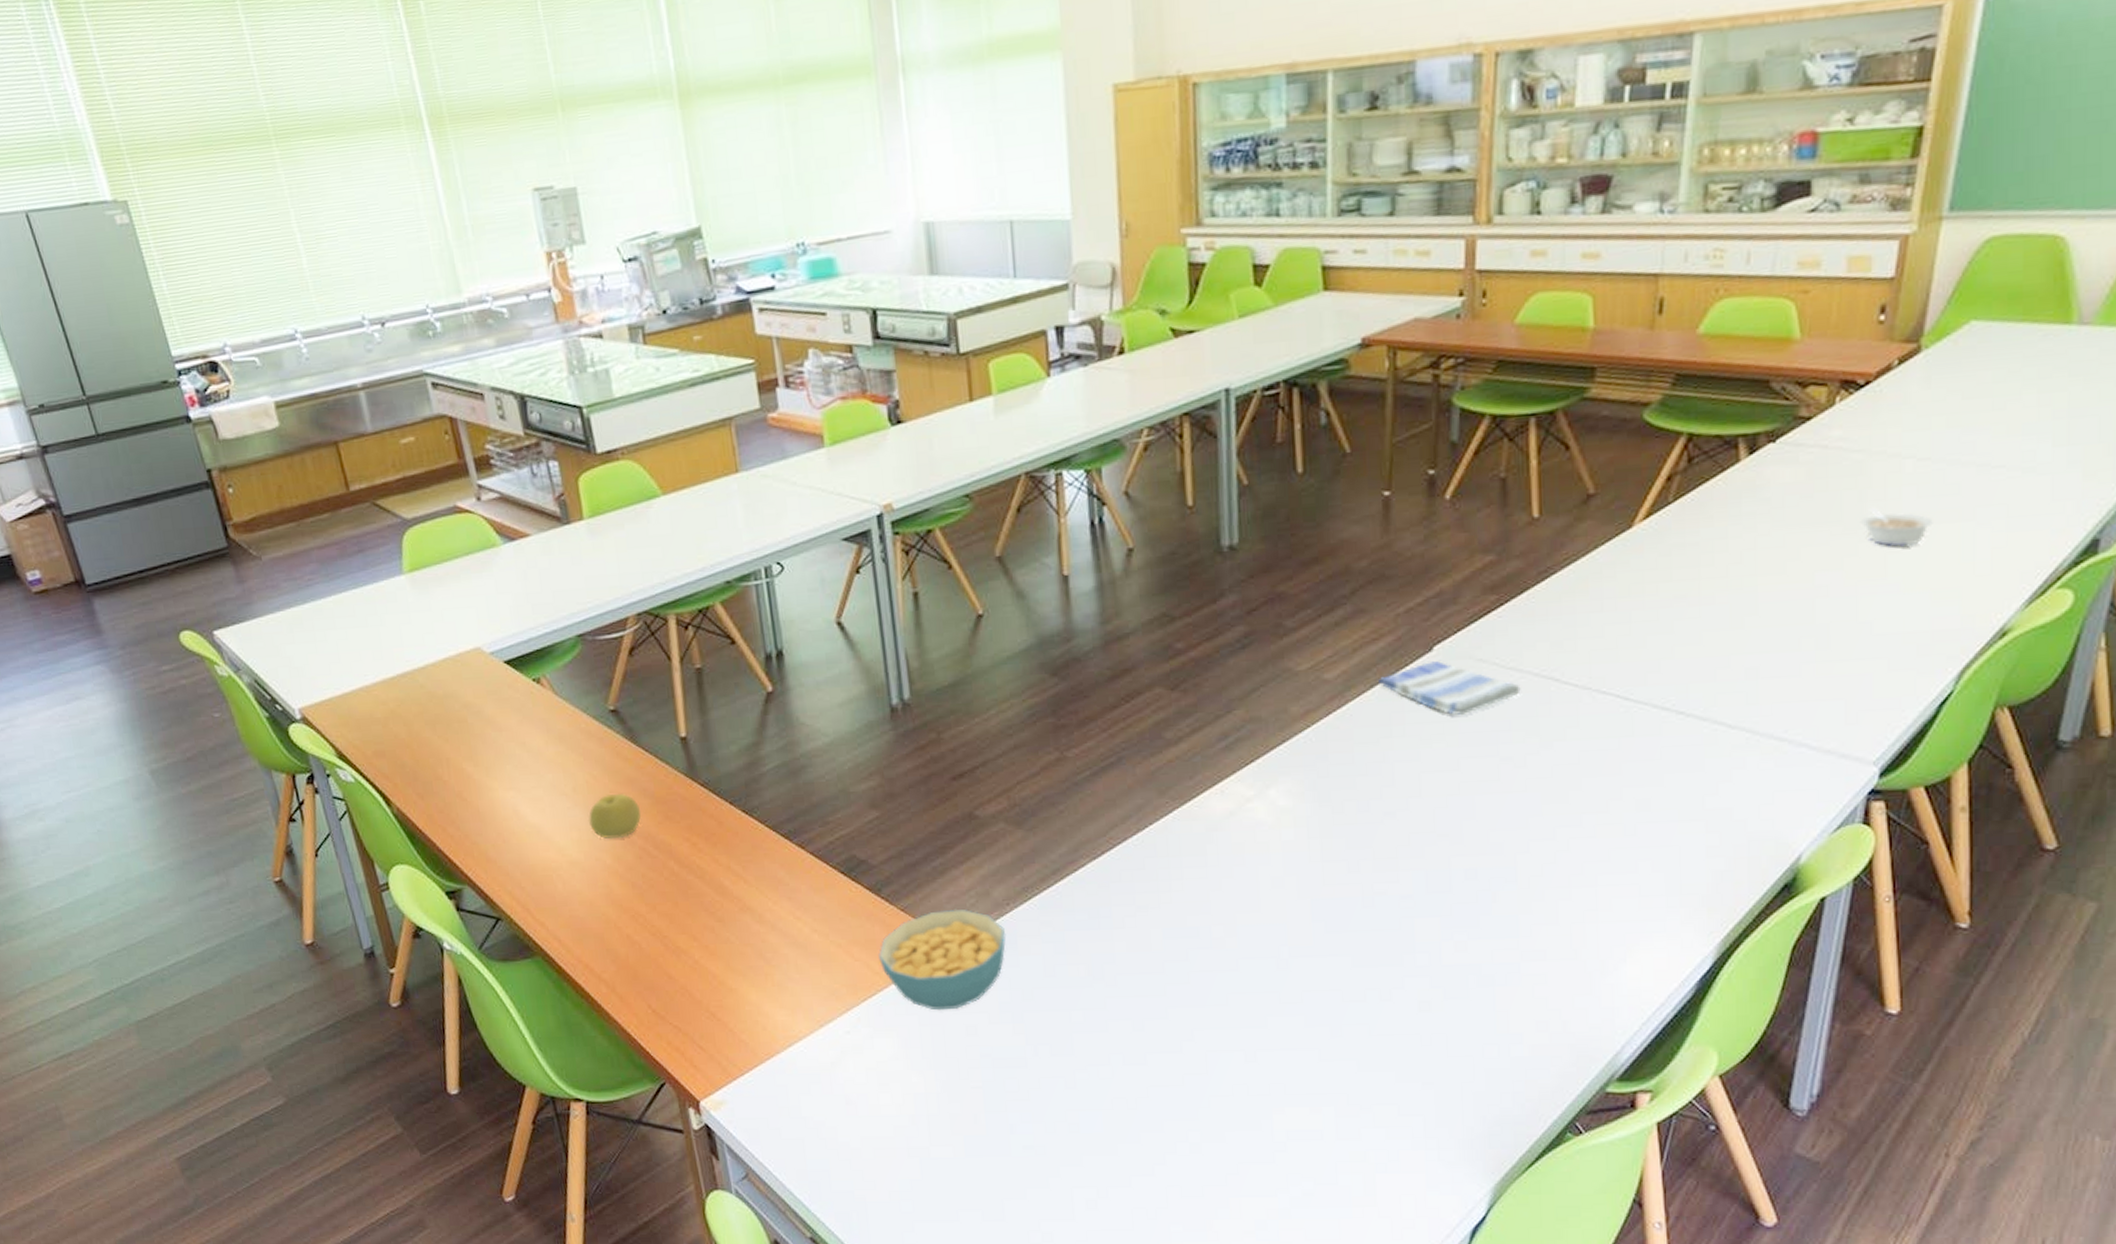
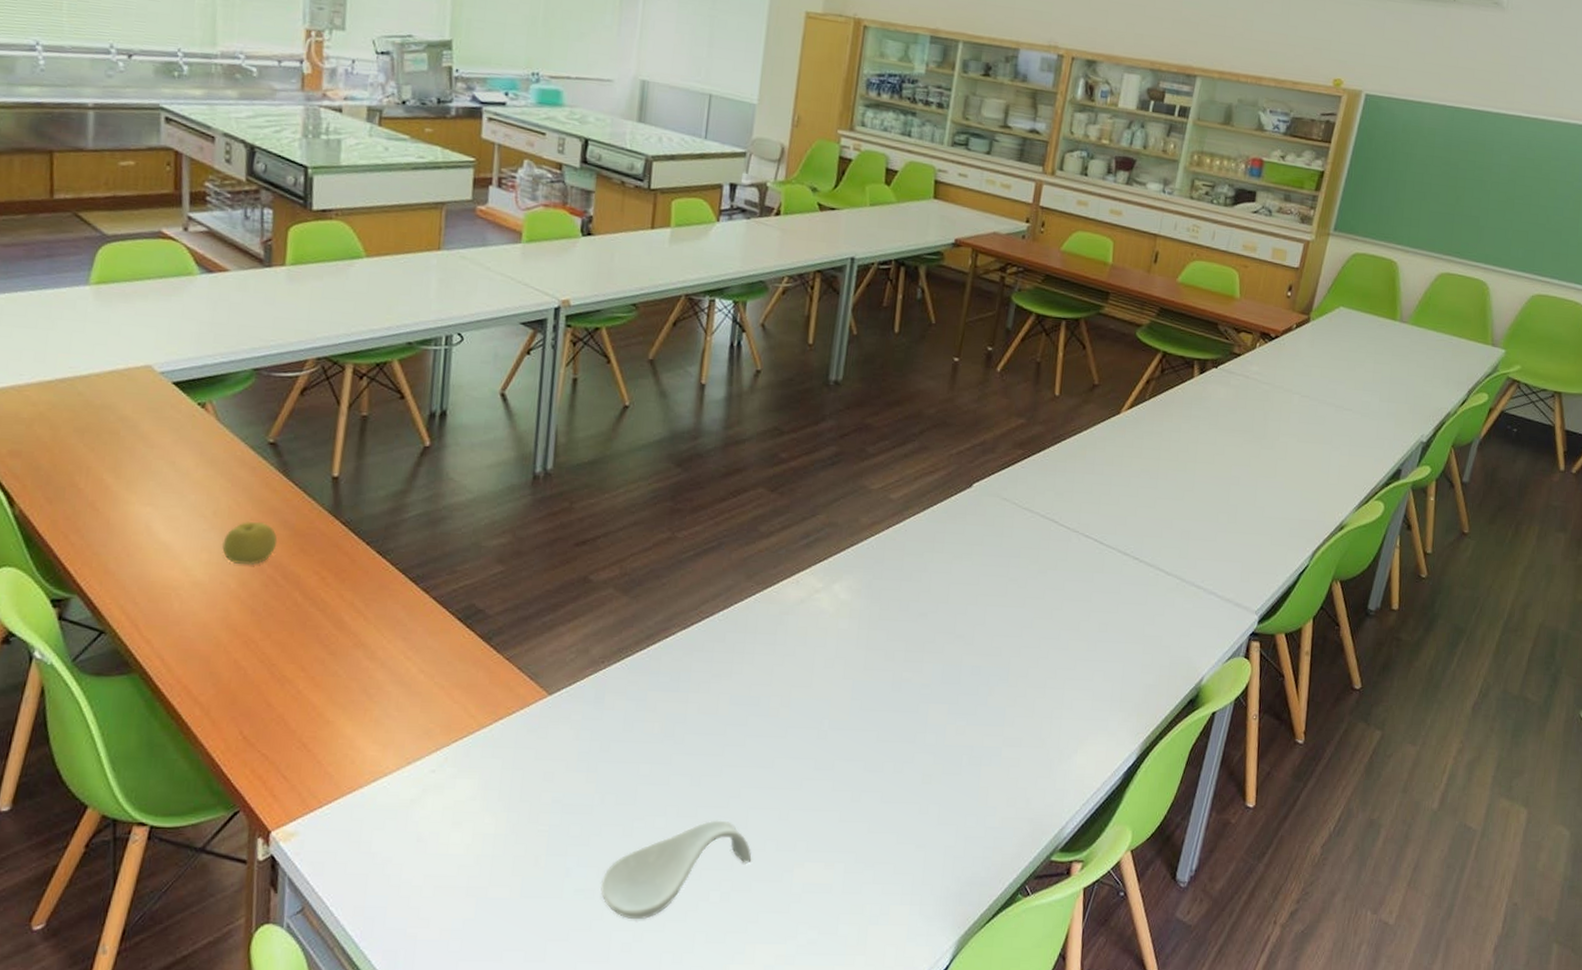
cereal bowl: present [878,909,1007,1011] -> none [477,662,597,756]
spoon rest: none [1050,1066,1220,1176] -> present [600,820,752,920]
dish towel: present [1377,661,1521,716] -> none [929,495,1030,541]
legume: present [1860,507,1933,547] -> none [1263,425,1307,456]

